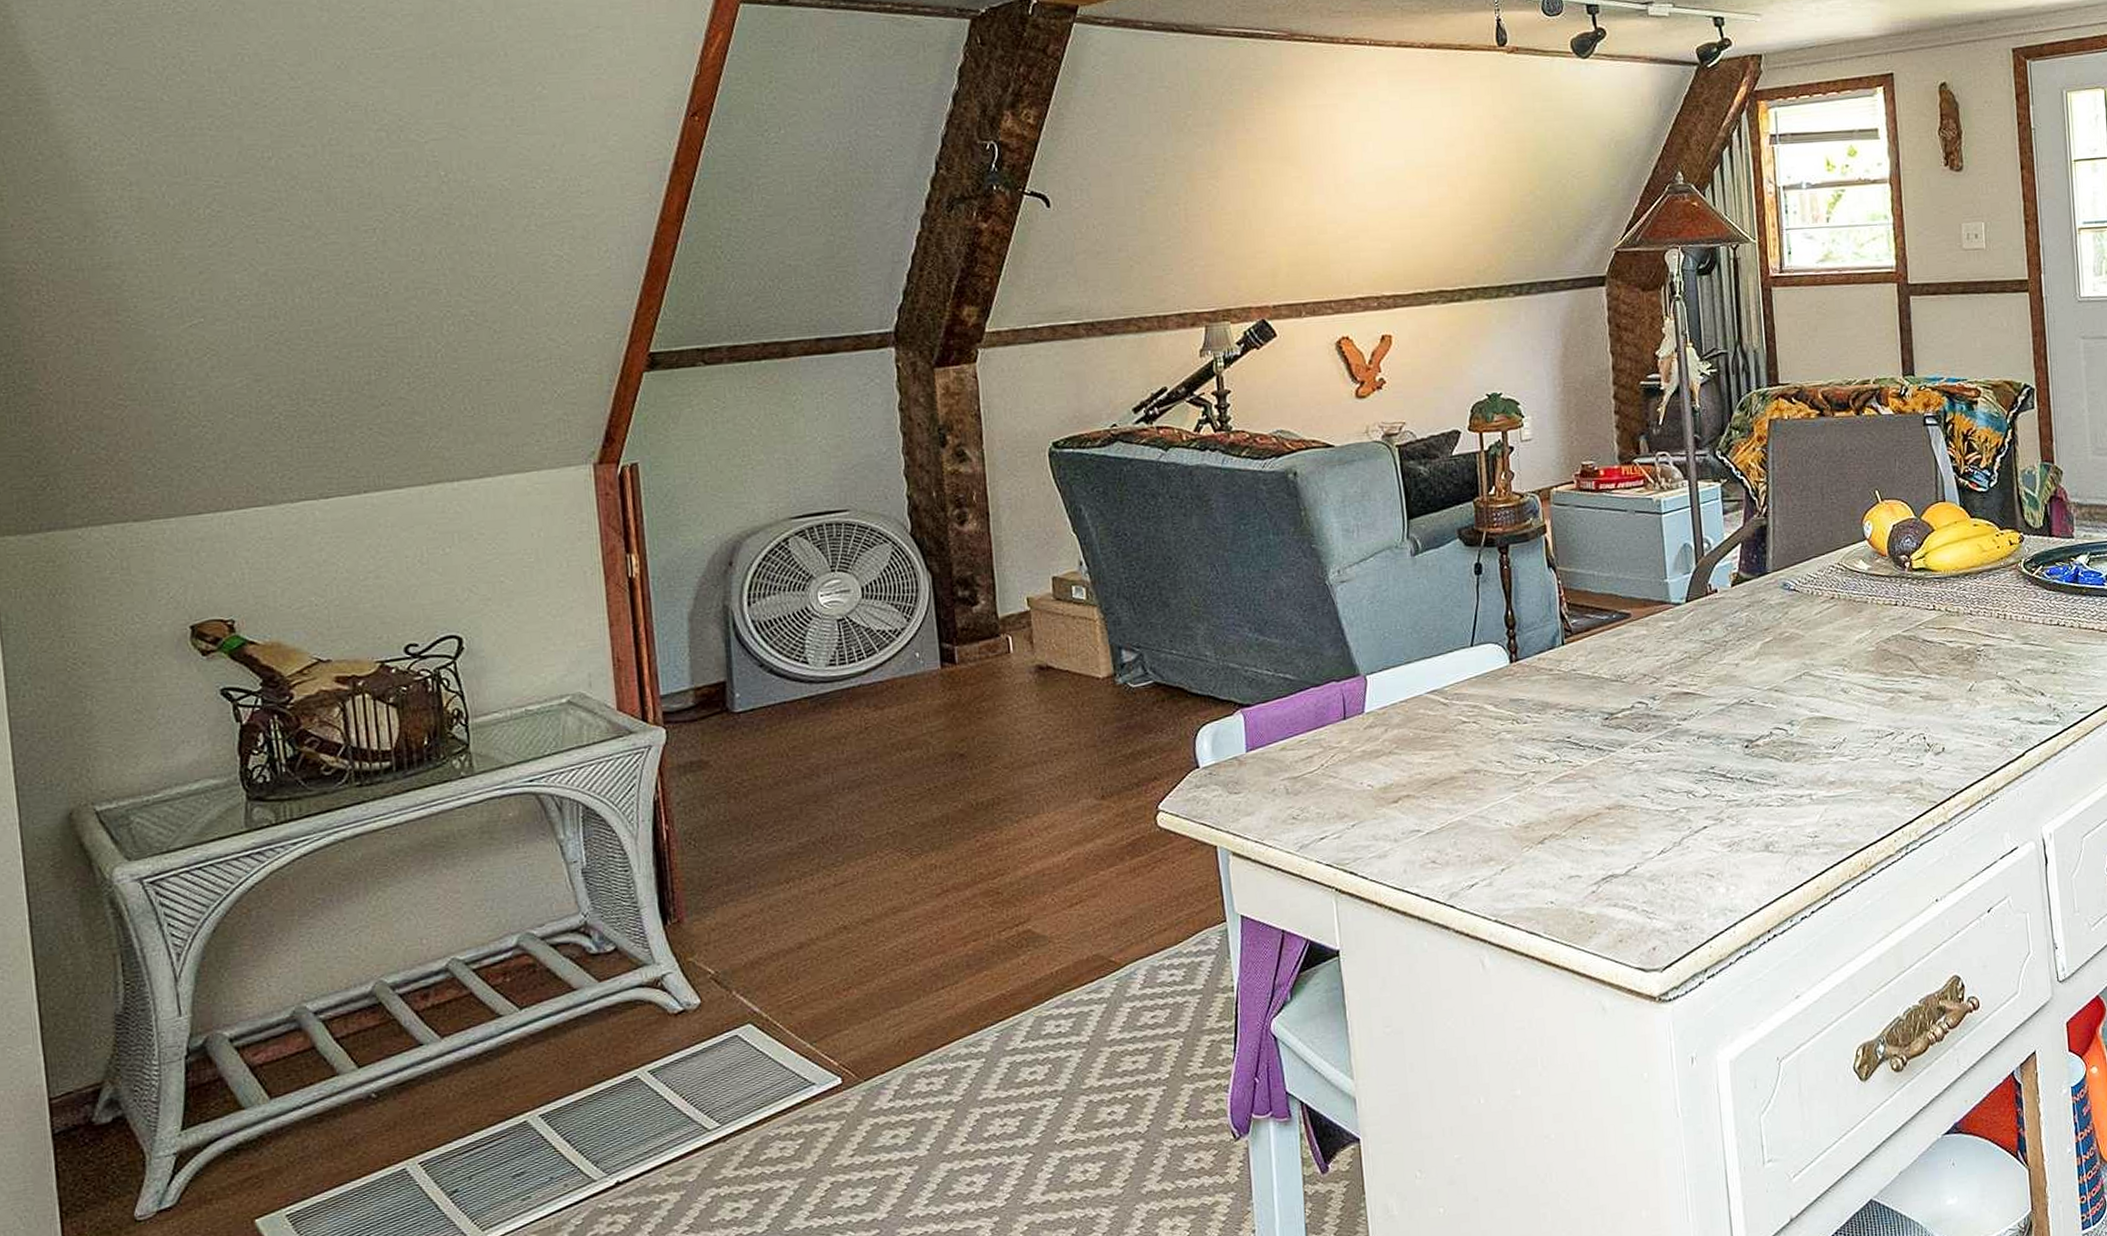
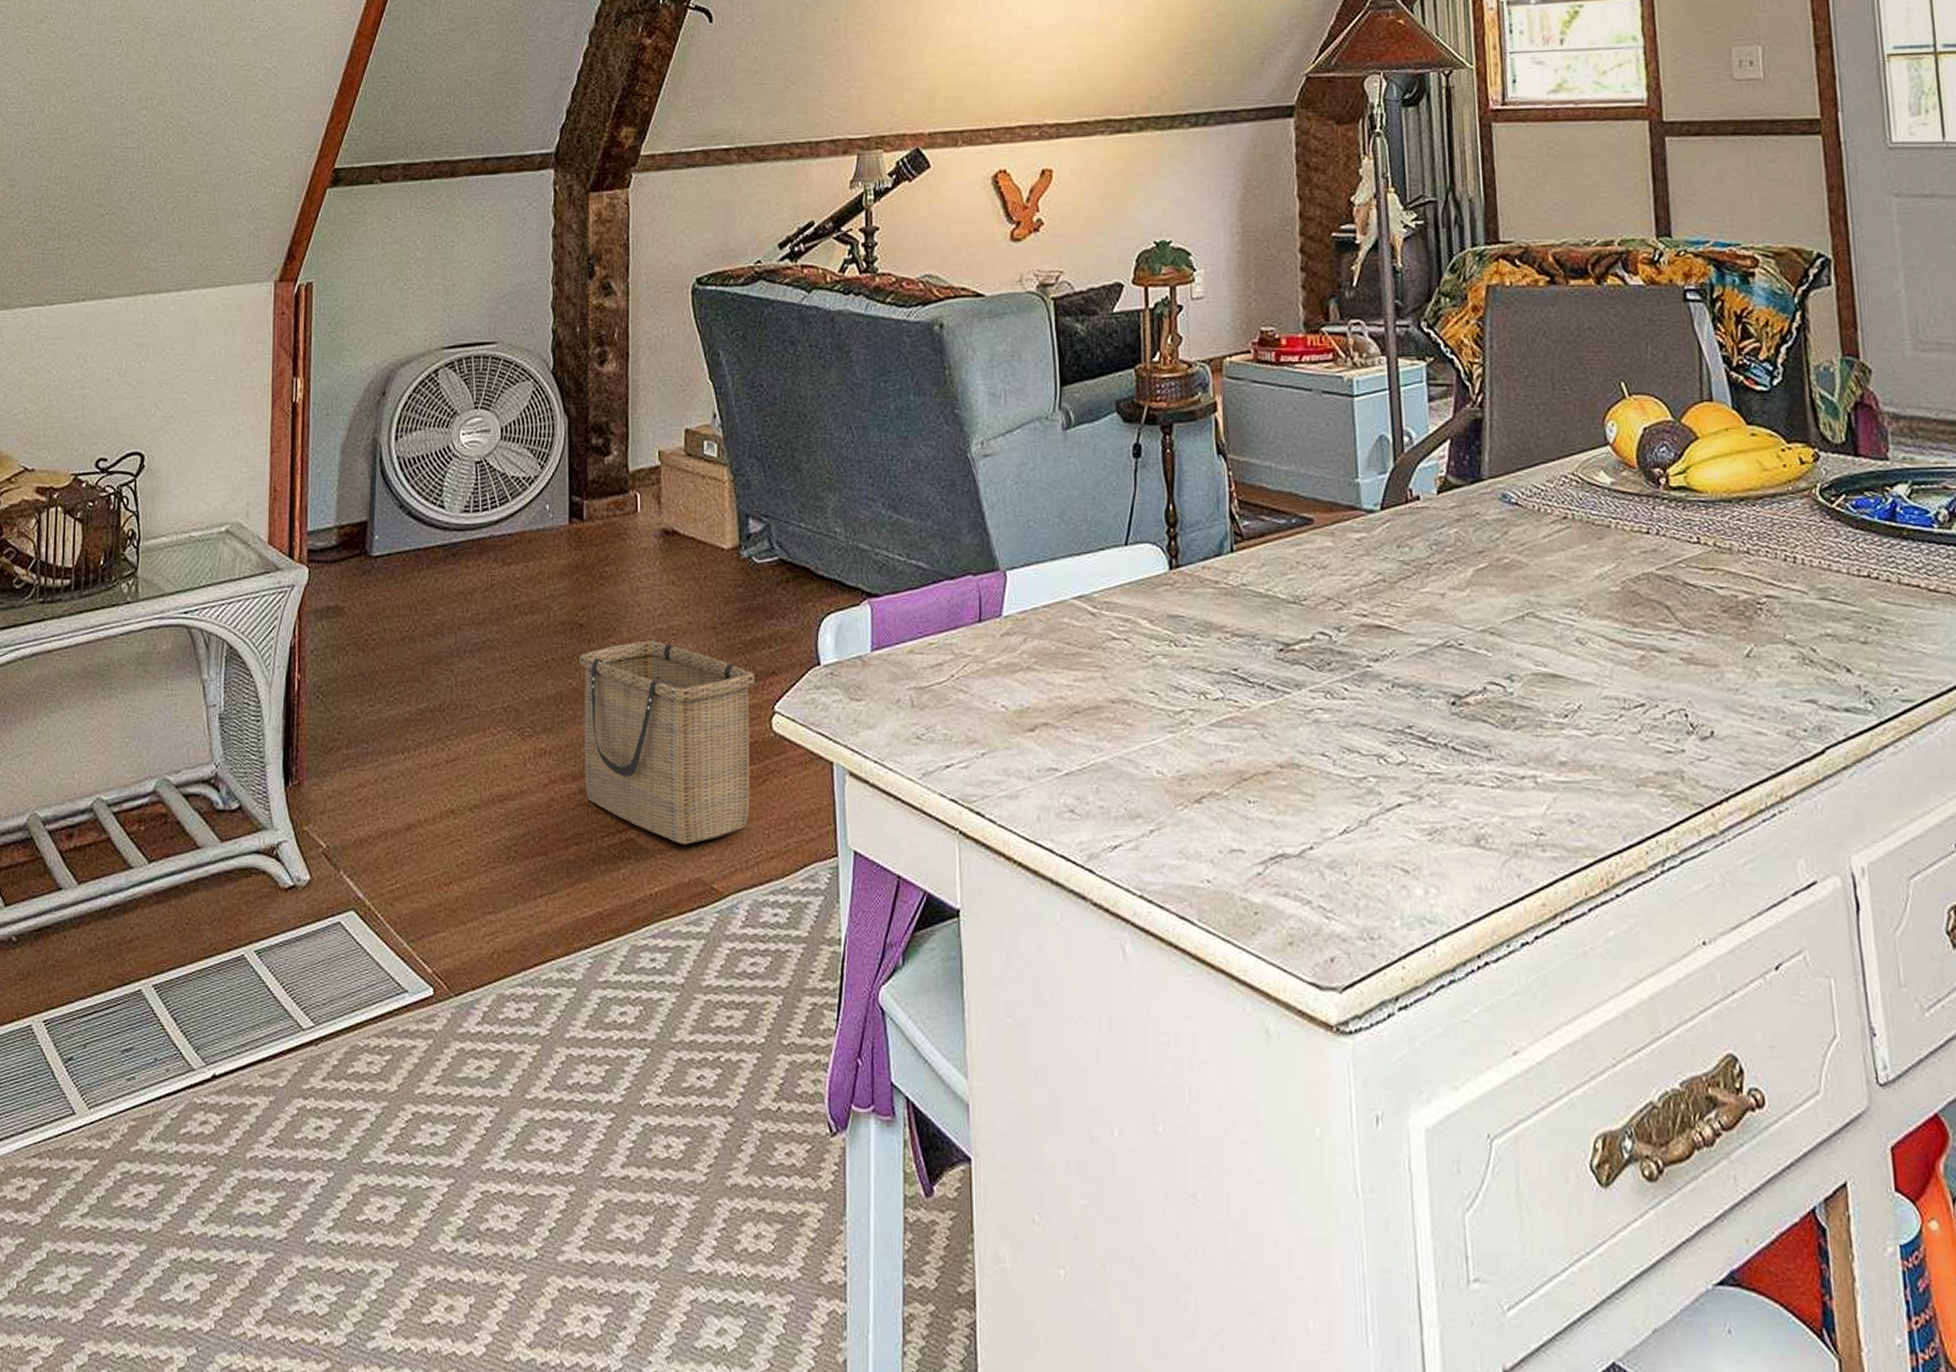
basket: none [963,761,1141,930] -> present [580,640,755,845]

